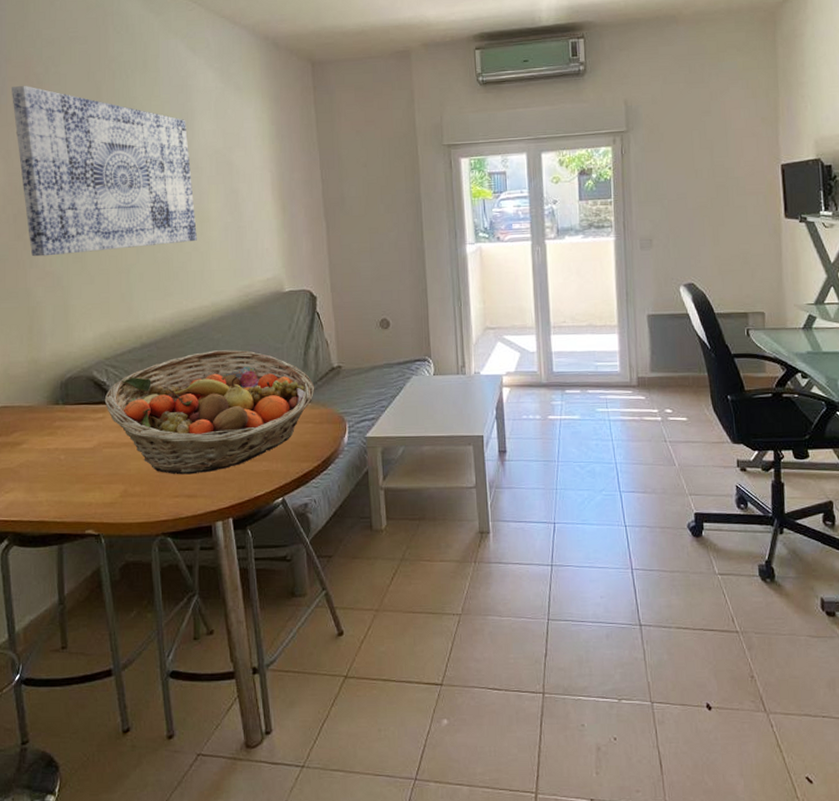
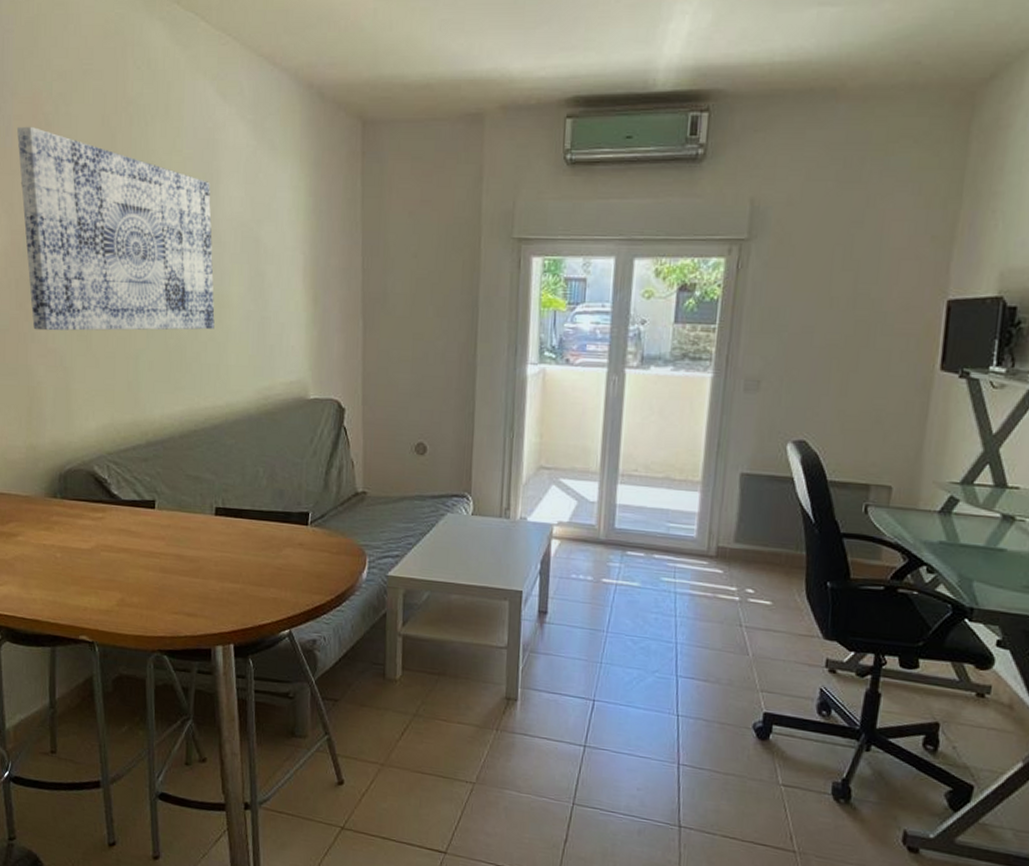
fruit basket: present [104,350,315,475] -> none [104,457,335,592]

